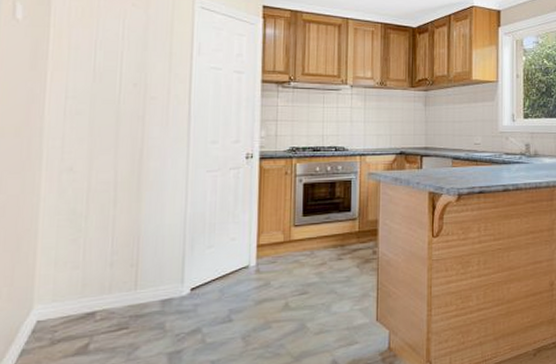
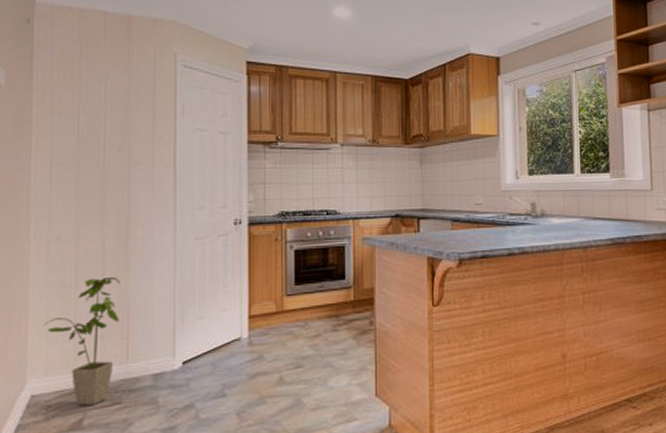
house plant: none [52,206,131,331] -> present [43,276,120,406]

